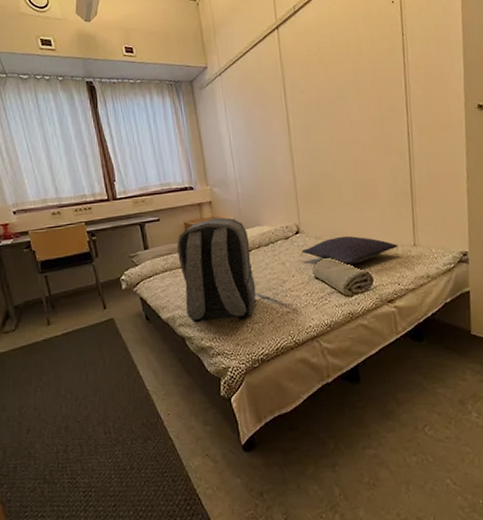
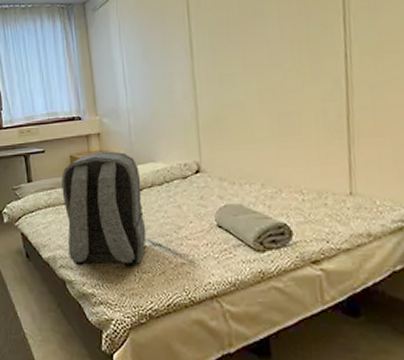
pillow: present [301,235,398,265] -> none [202,178,328,213]

